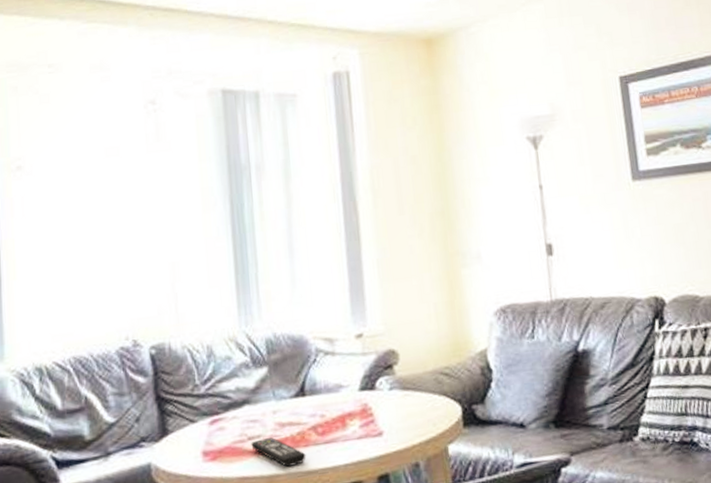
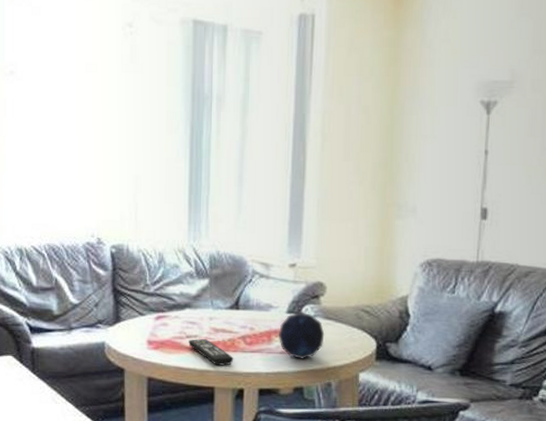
decorative orb: none [353,386,405,442] -> present [279,312,325,359]

